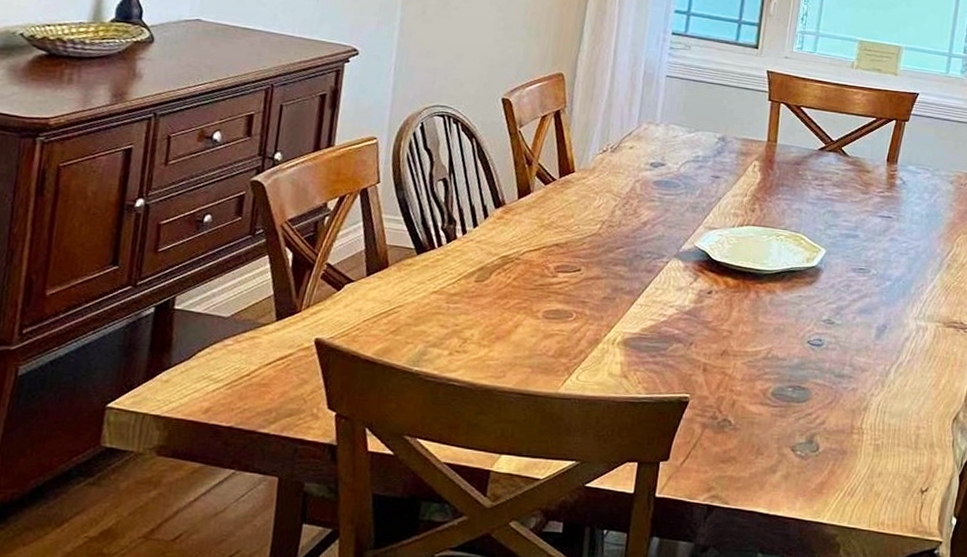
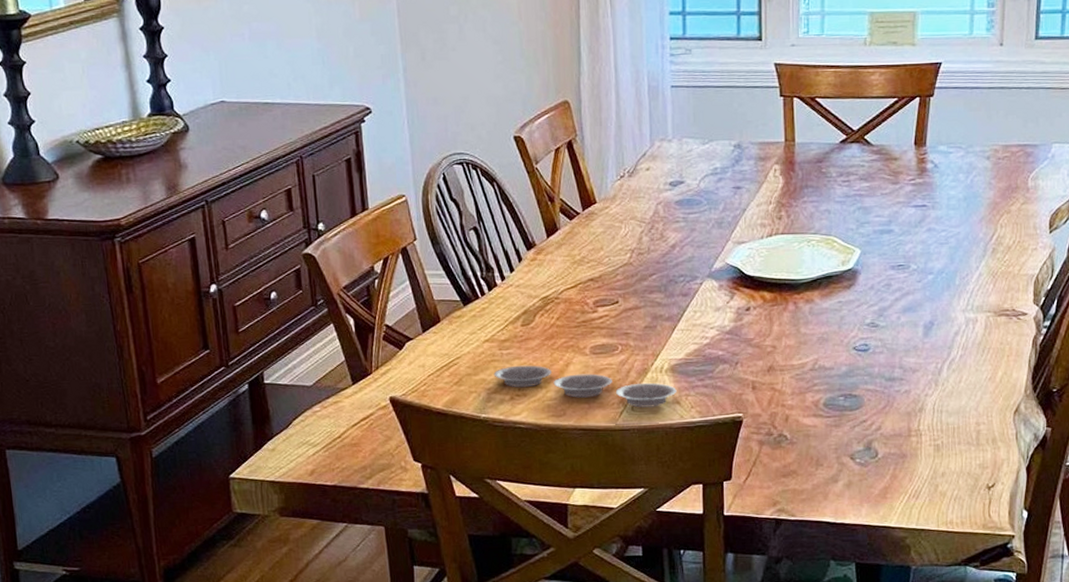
plate: none [435,321,626,379] -> present [493,365,677,408]

